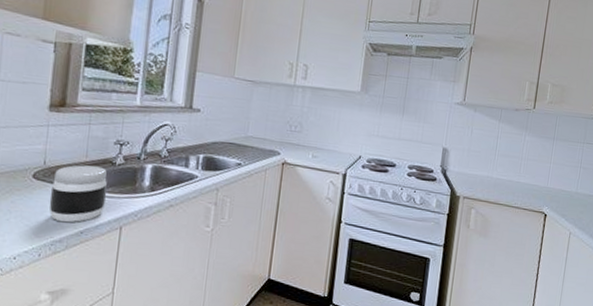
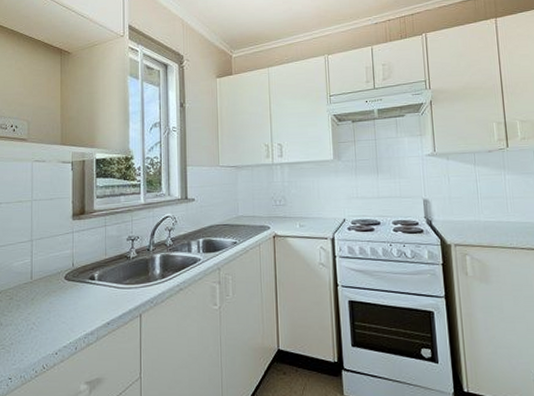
jar: present [49,165,107,223] -> none [80,262,126,316]

